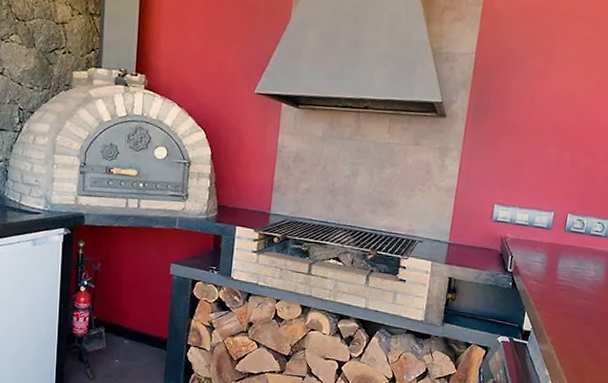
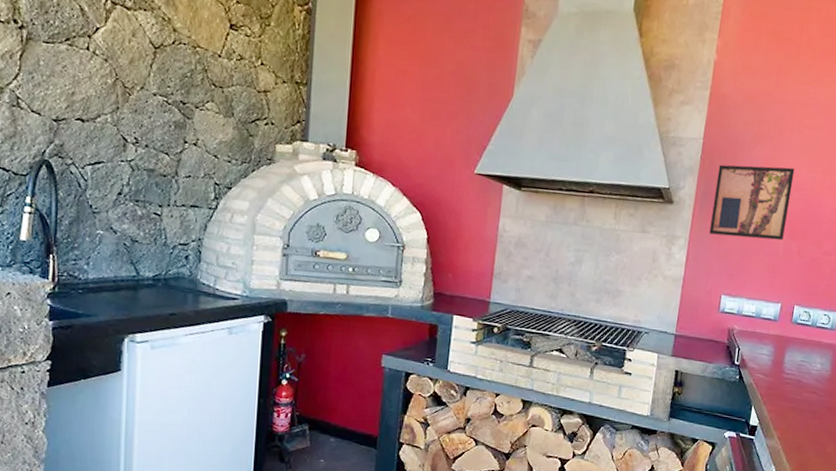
wall art: none [482,78,568,151] -> present [709,164,795,241]

